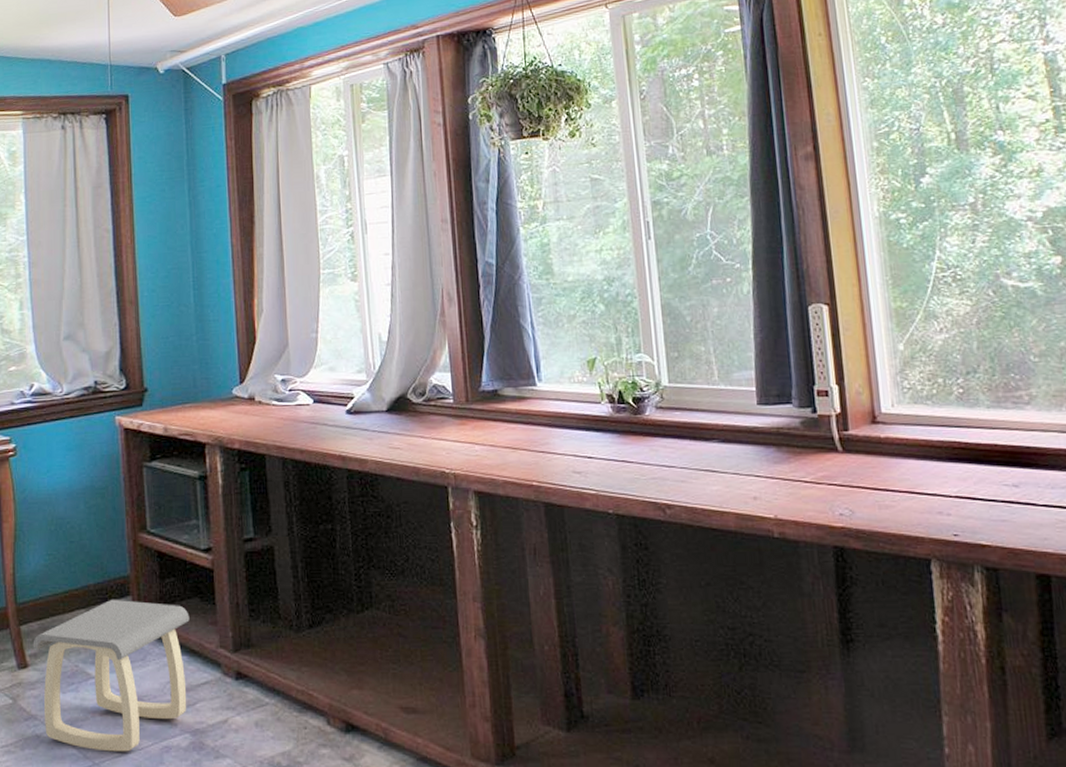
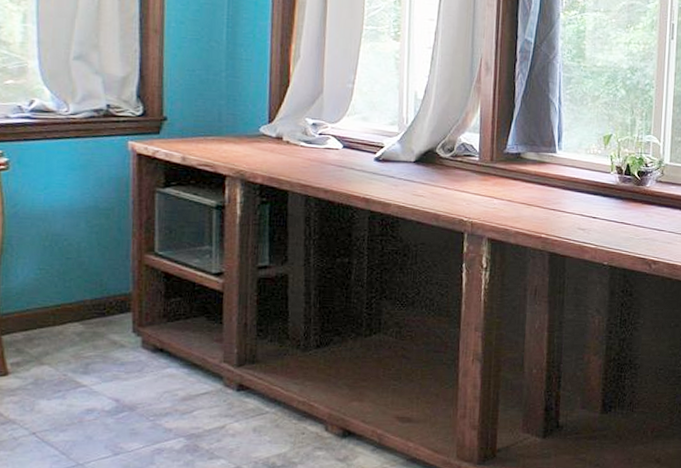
stool: present [33,599,190,752] -> none [15,314,194,454]

